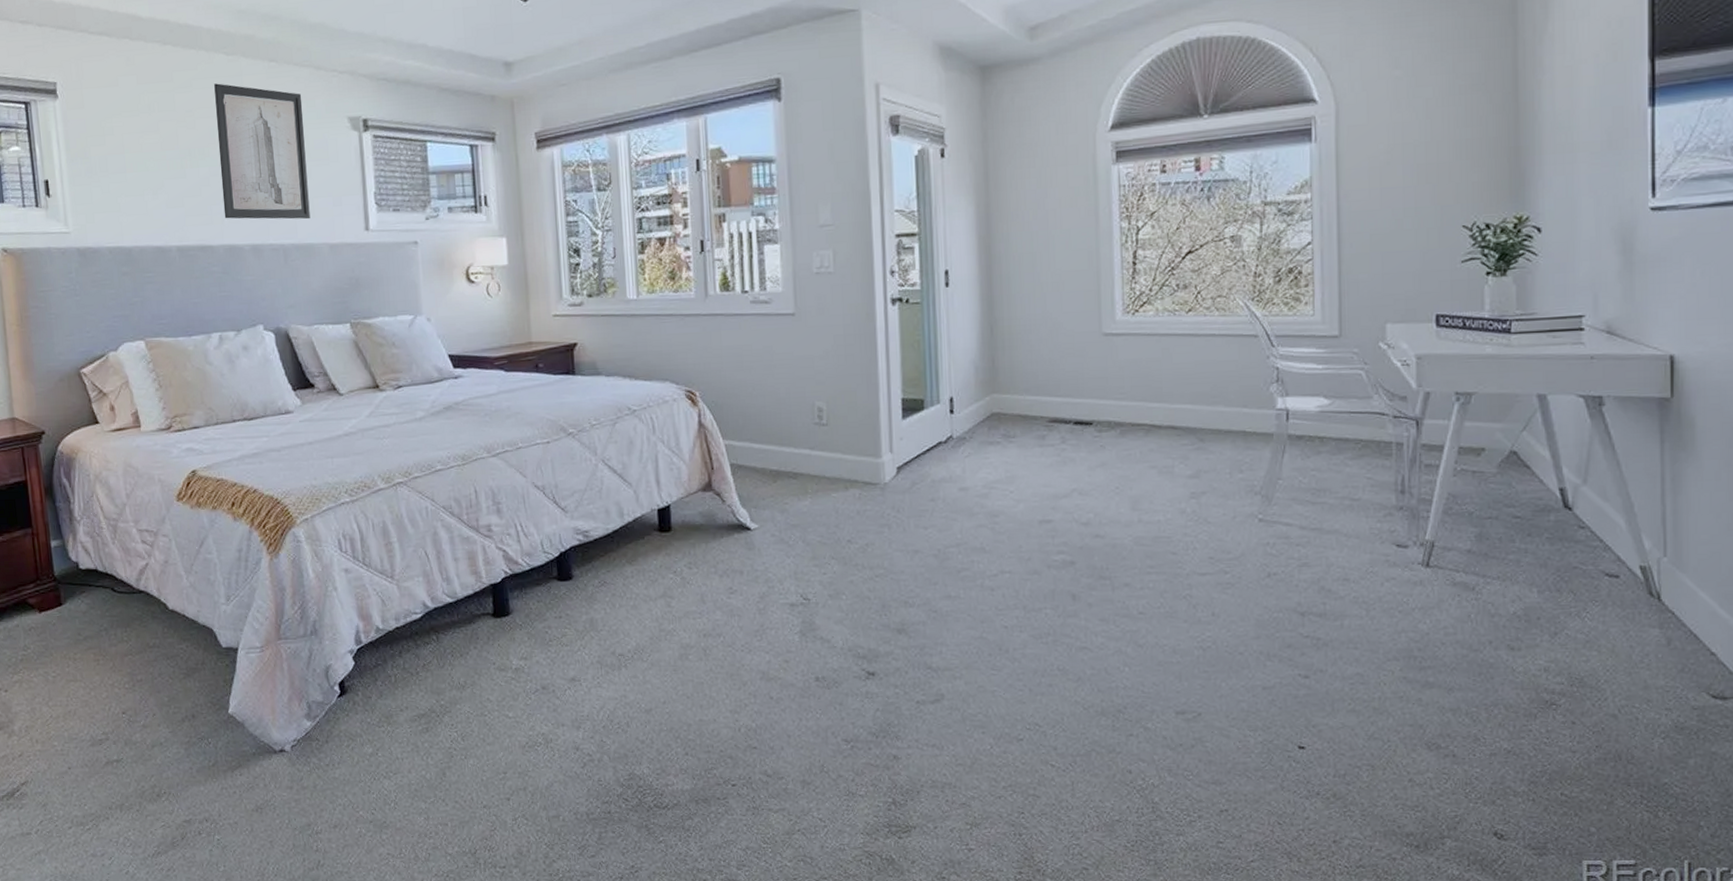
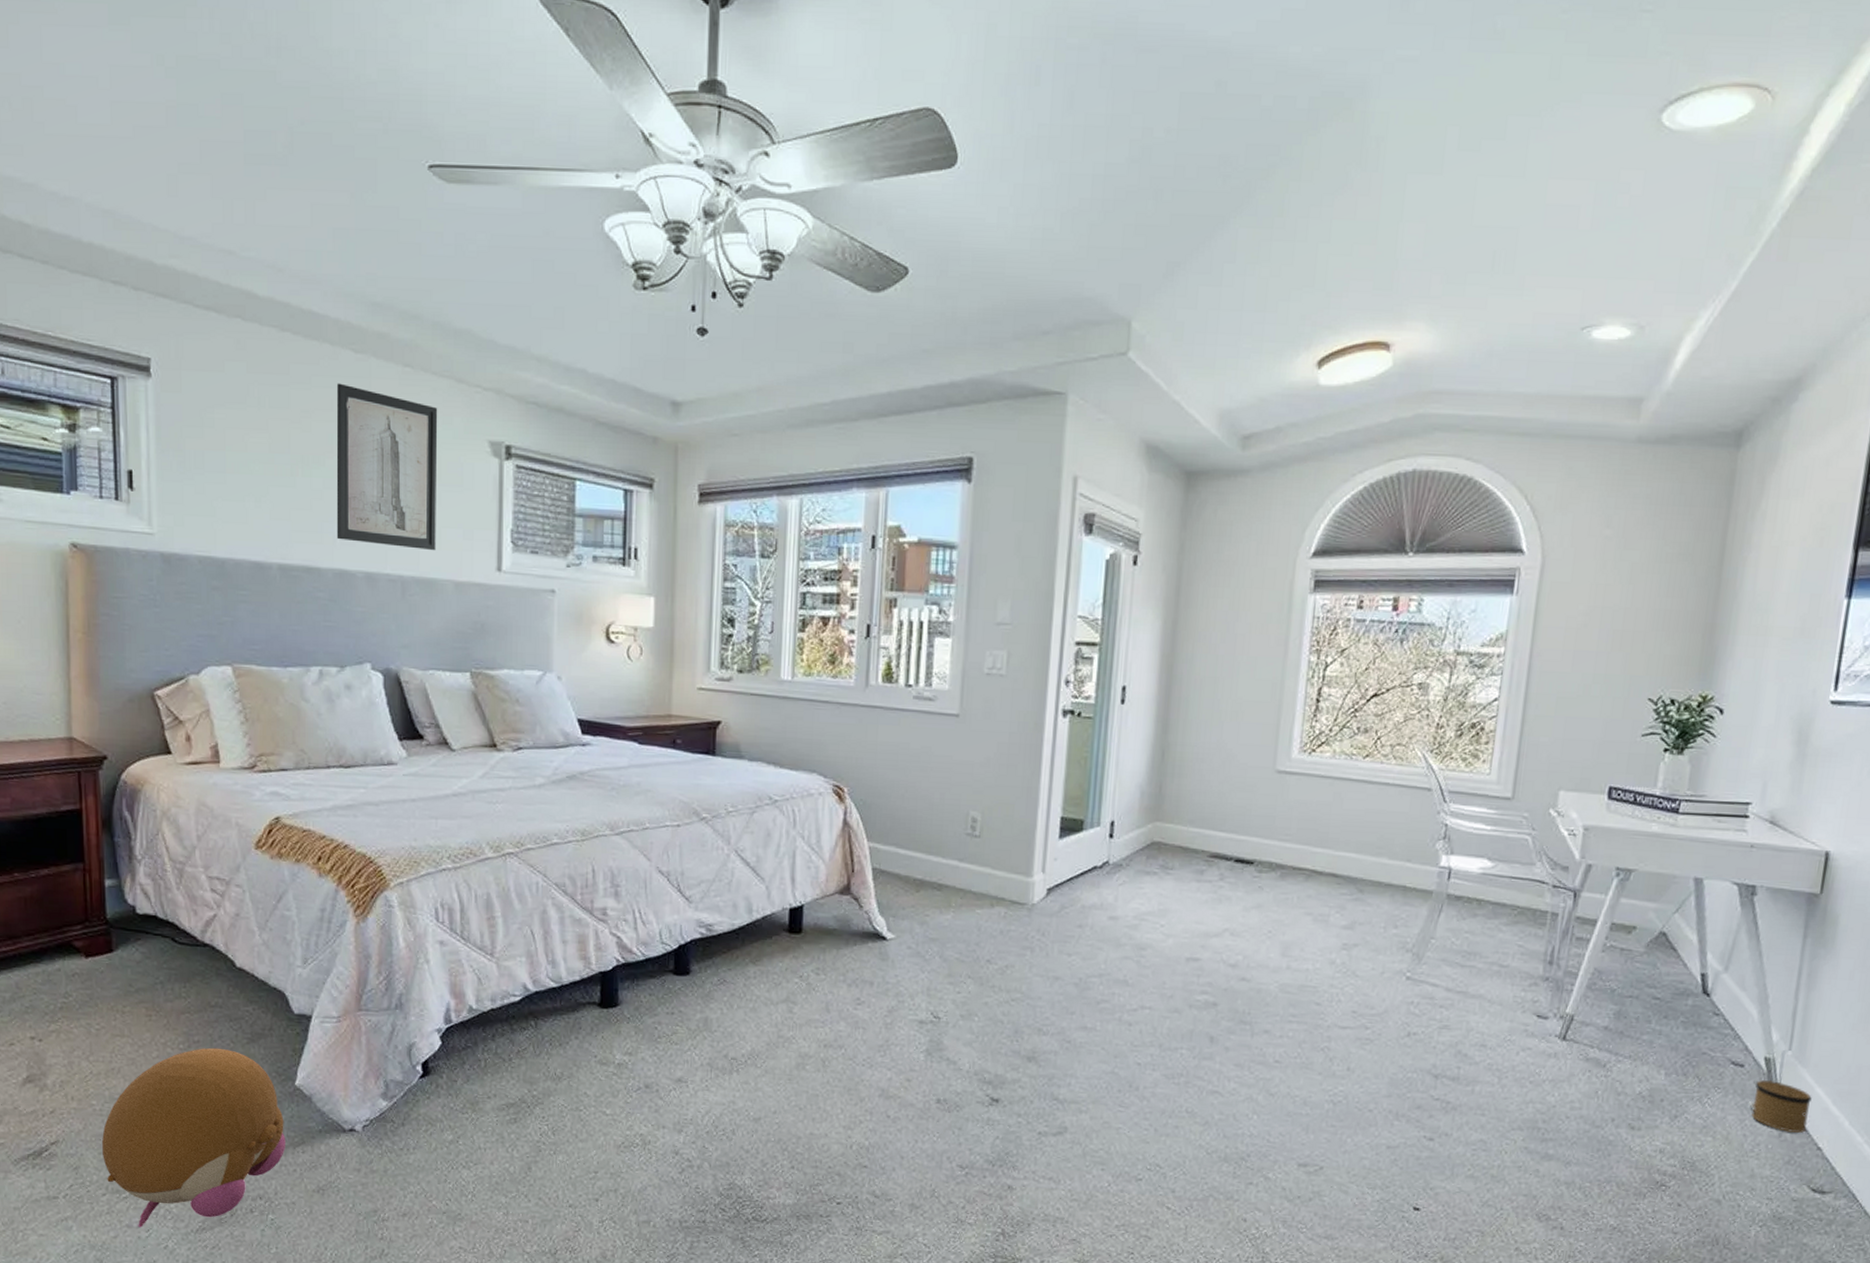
plush toy: none [64,684,225,856] -> present [101,1047,286,1228]
speaker: none [1629,589,1696,640] -> present [1747,1080,1812,1133]

